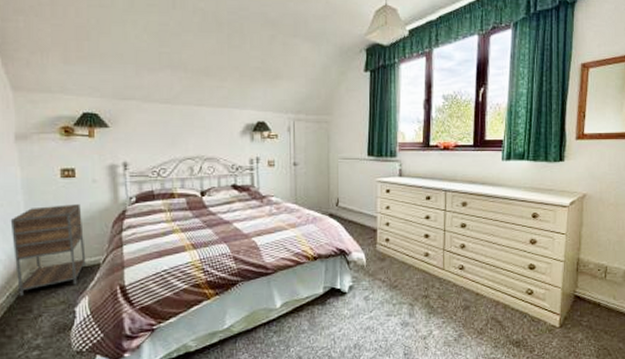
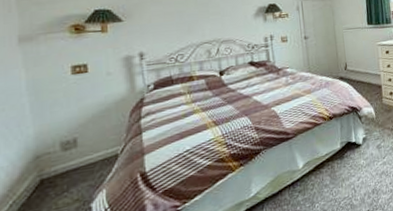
nightstand: present [10,204,86,297] -> none [13,98,102,203]

